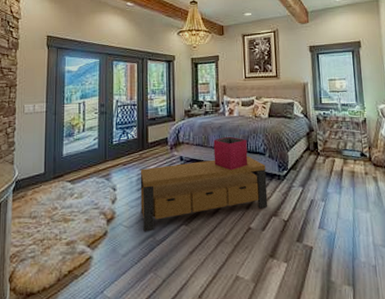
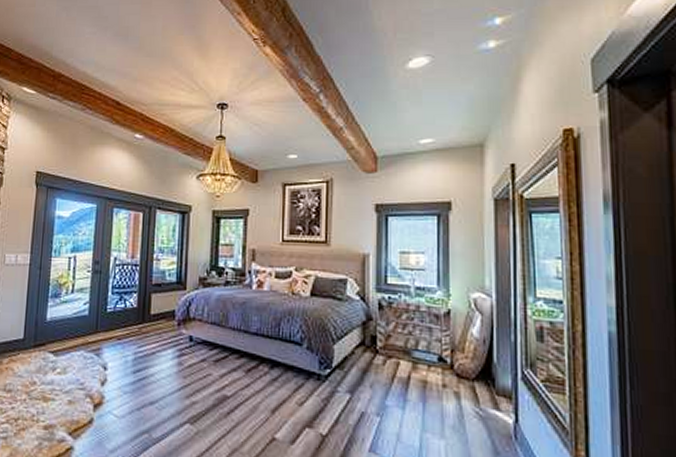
bench: present [140,156,268,232] -> none [135,344,302,426]
storage bin: present [213,136,248,171] -> none [233,316,279,362]

